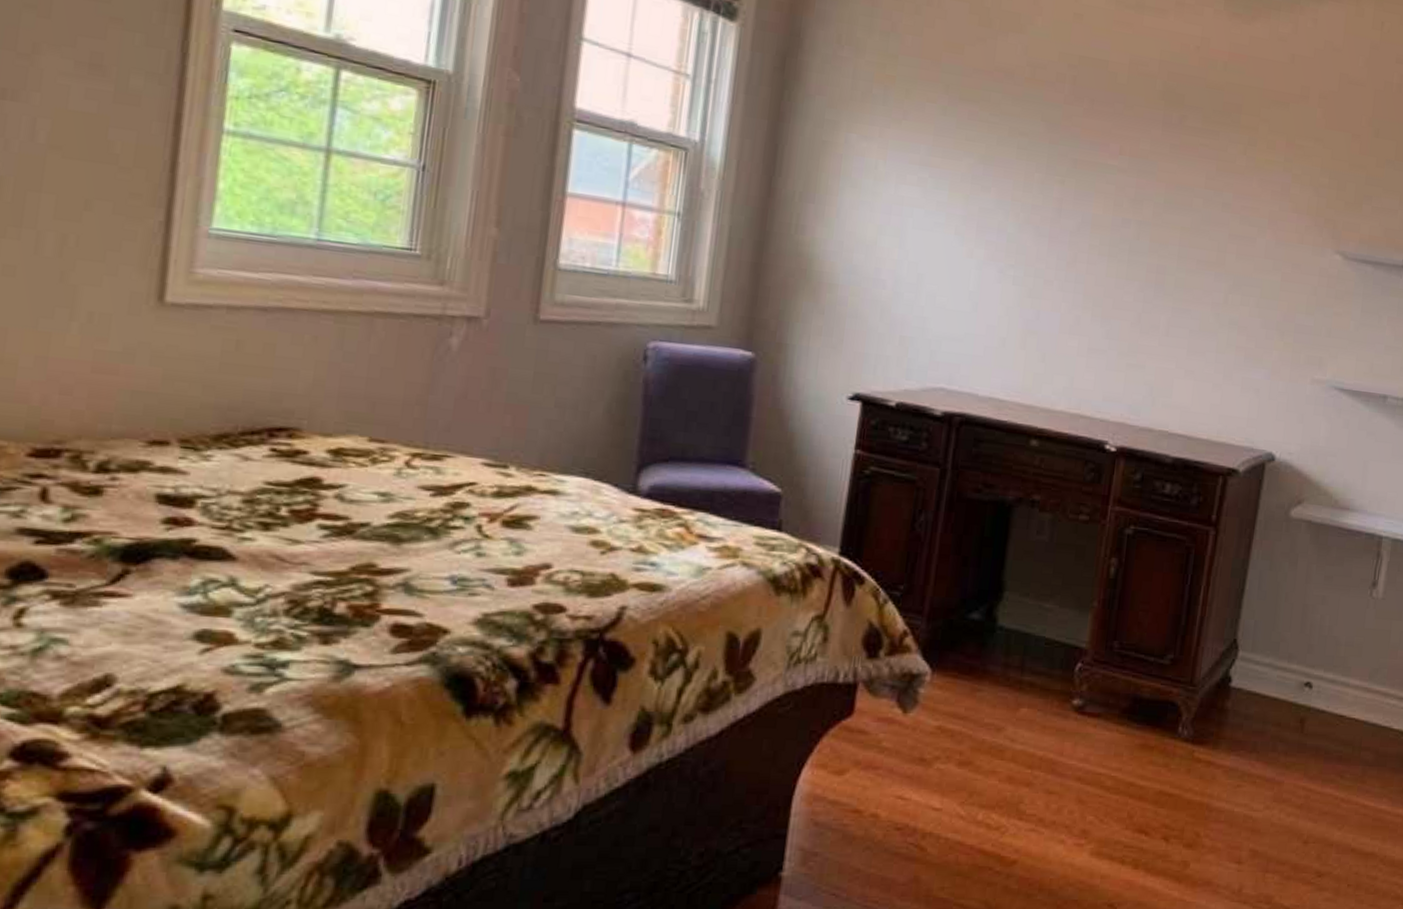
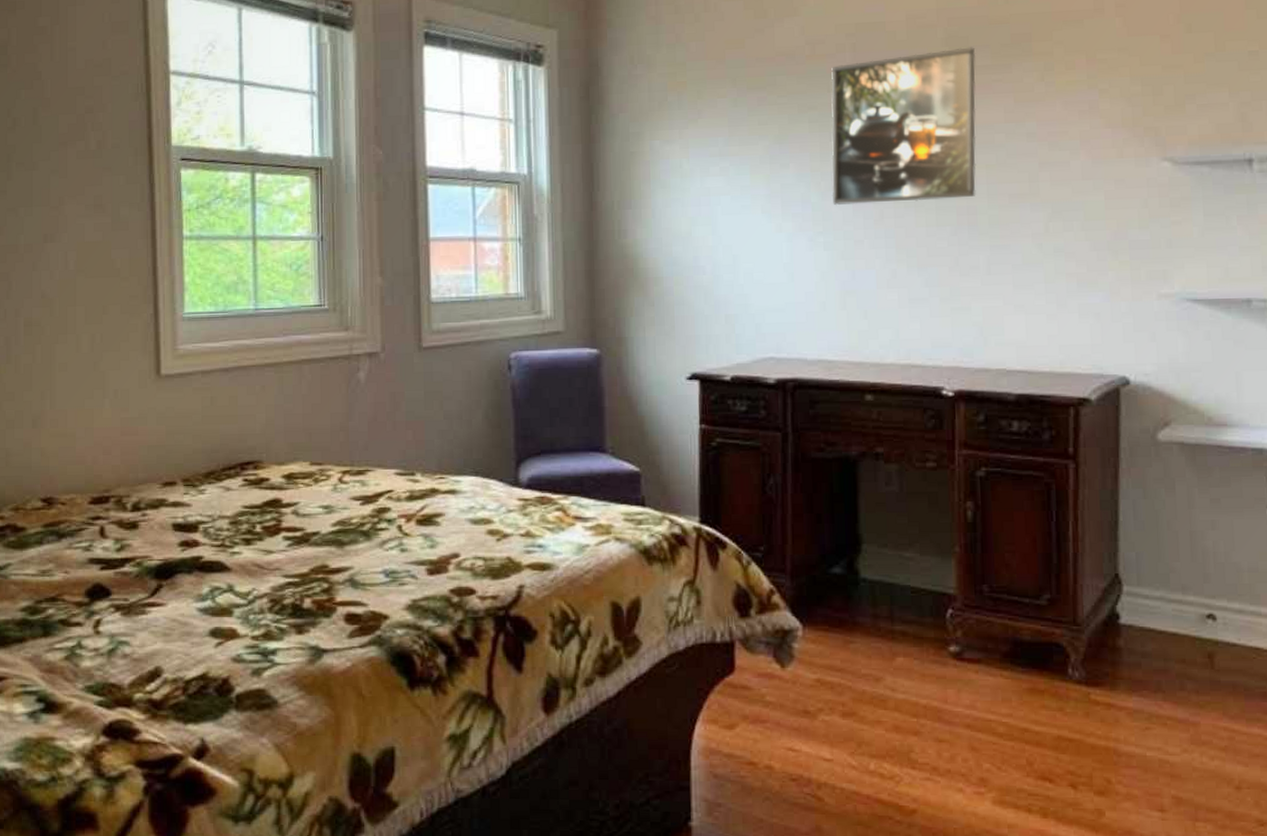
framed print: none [1029,95,1189,256] -> present [831,47,976,206]

